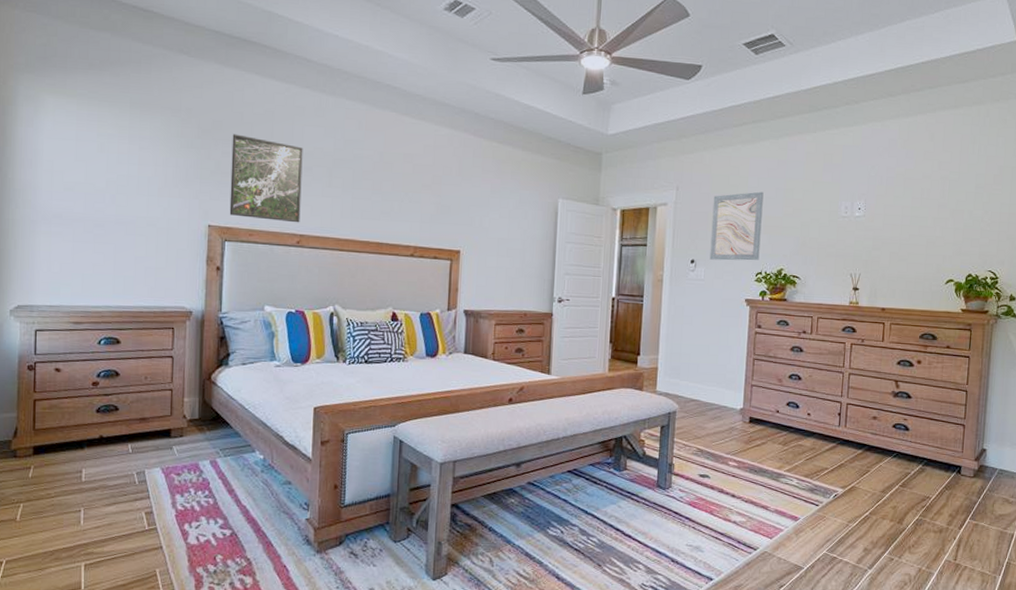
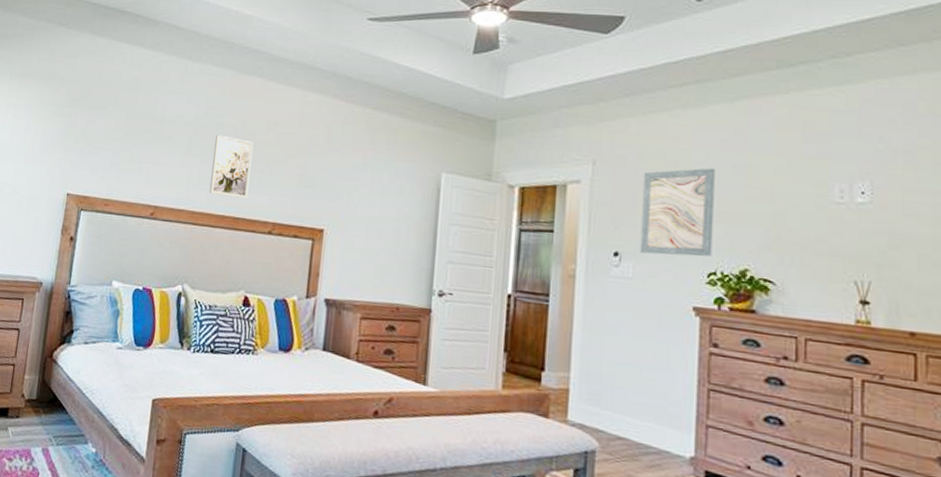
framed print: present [229,134,303,223] -> none [88,102,165,194]
wall art: none [353,166,391,226] -> present [209,134,253,199]

